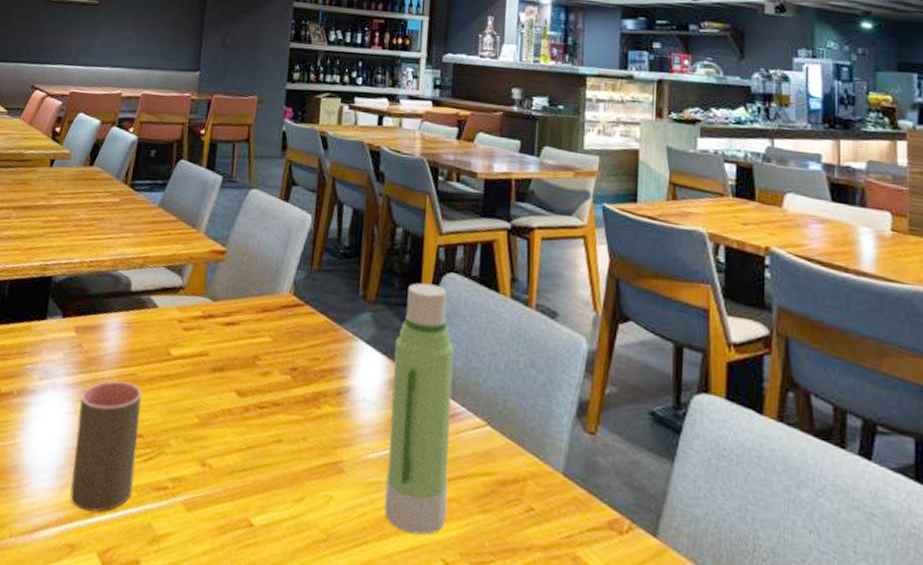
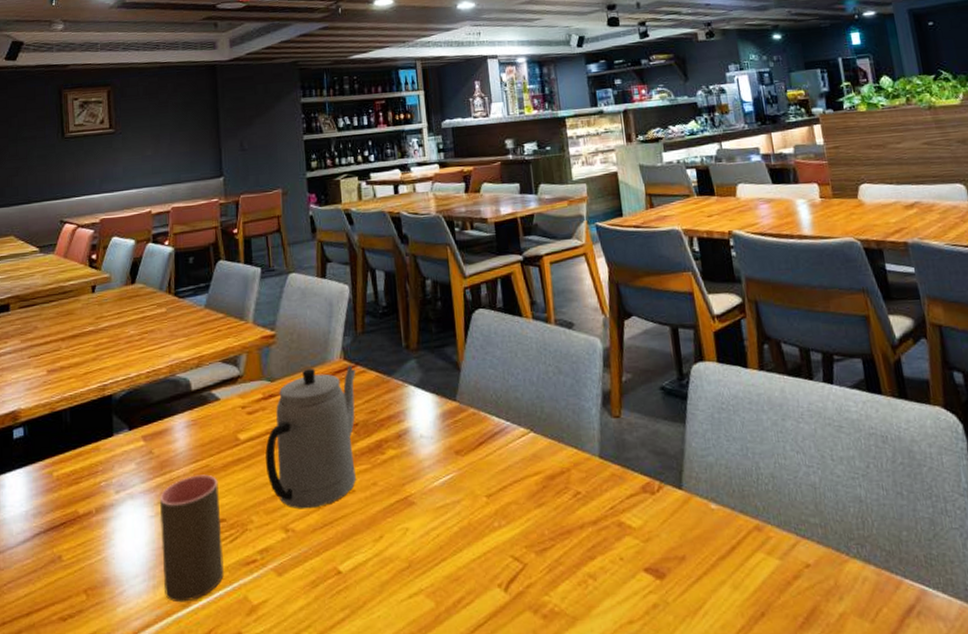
teapot: none [193,295,305,449] -> present [265,365,356,509]
water bottle: present [384,282,454,535] -> none [440,322,509,541]

